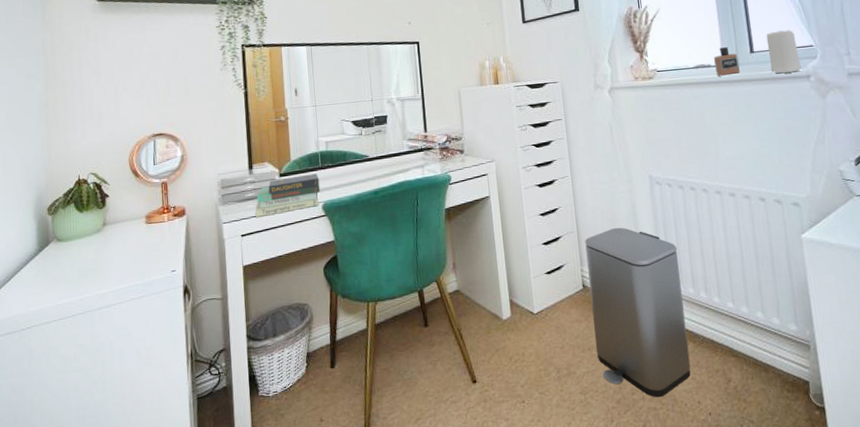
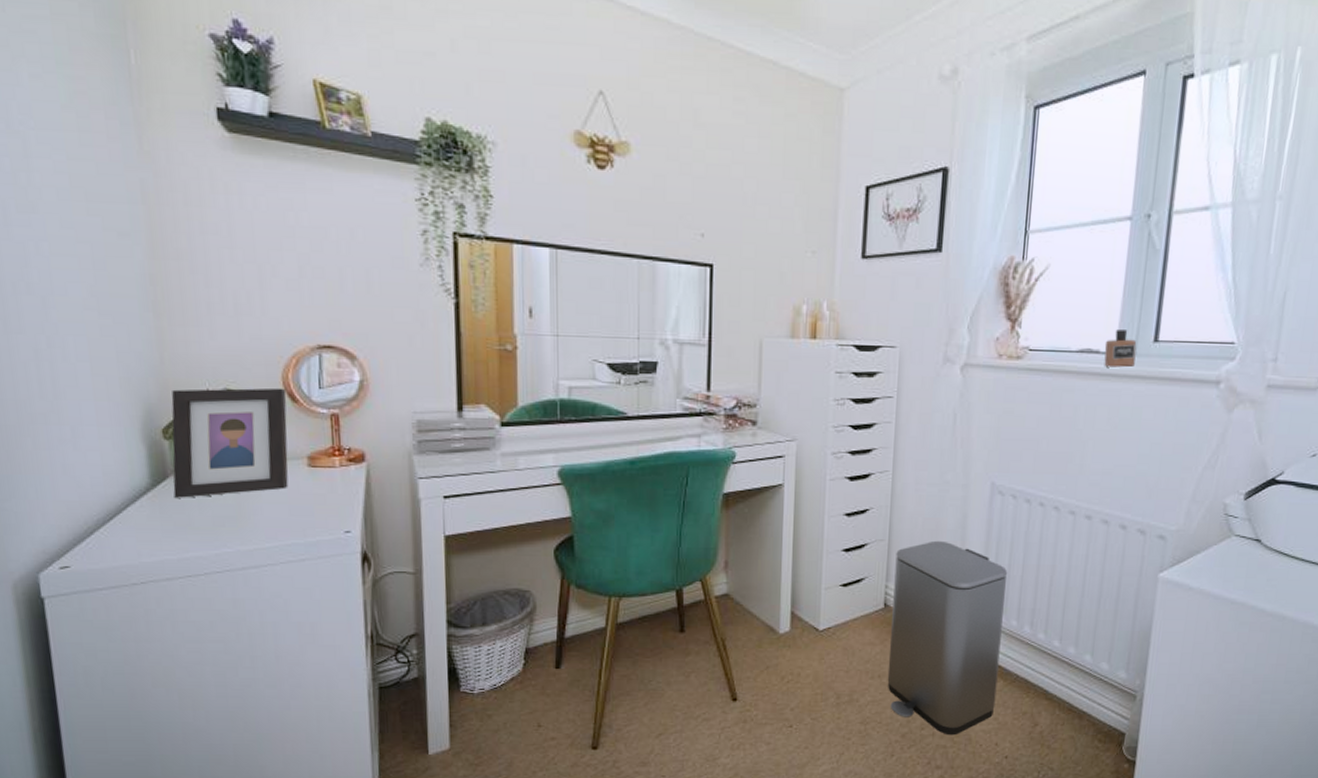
picture frame: none [53,167,132,258] -> present [171,388,289,498]
books: present [255,173,321,217] -> none [464,427,557,476]
candle: present [766,30,801,74] -> none [1173,317,1215,375]

